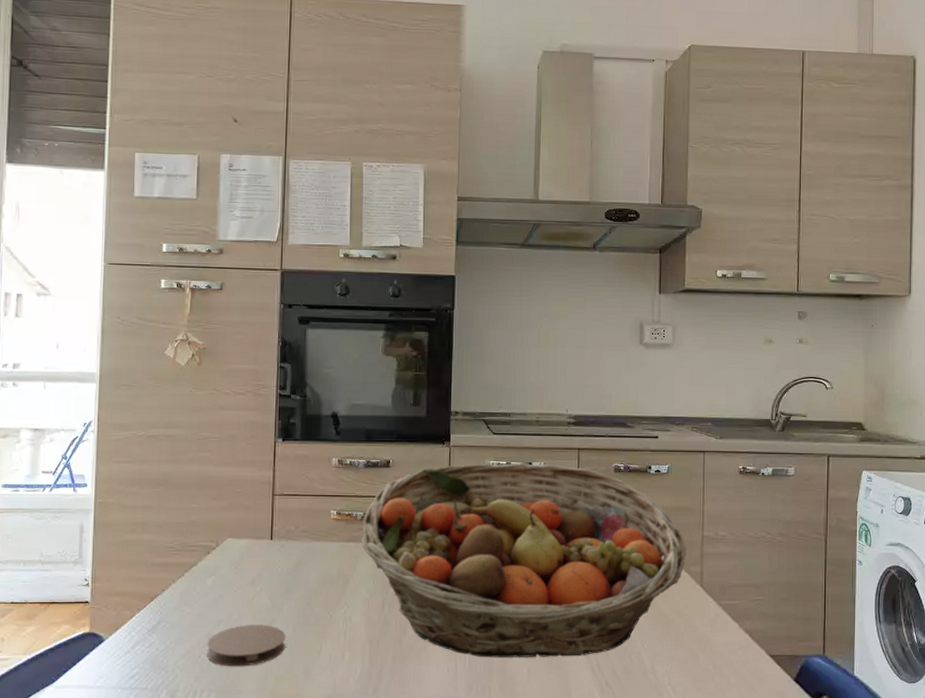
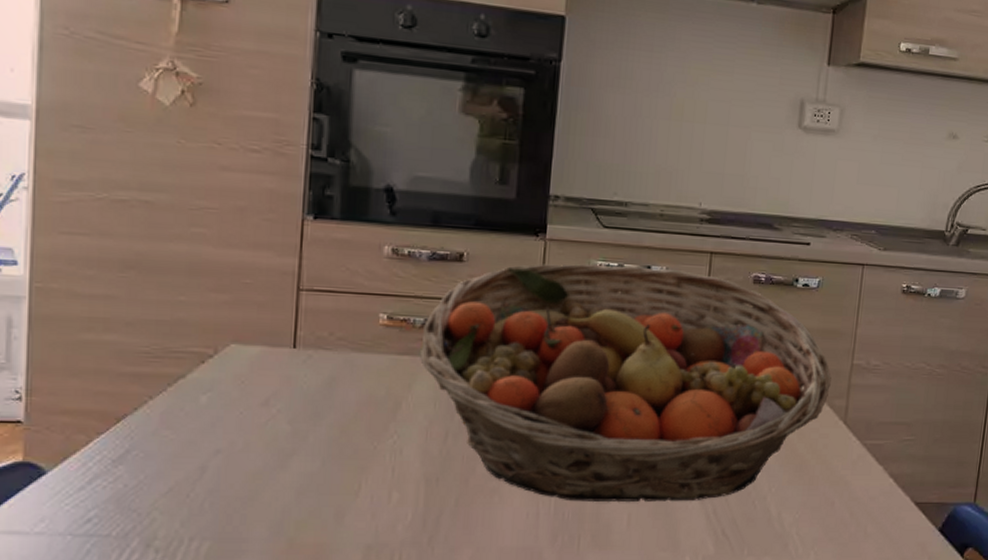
coaster: present [207,625,286,667] -> none [199,456,312,509]

